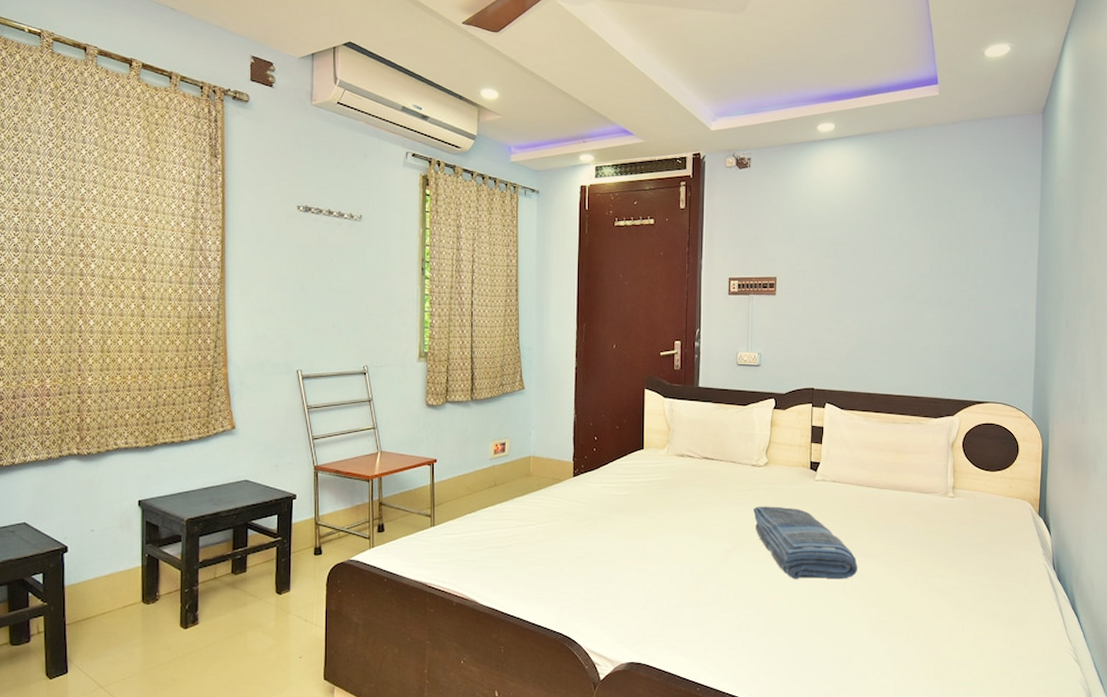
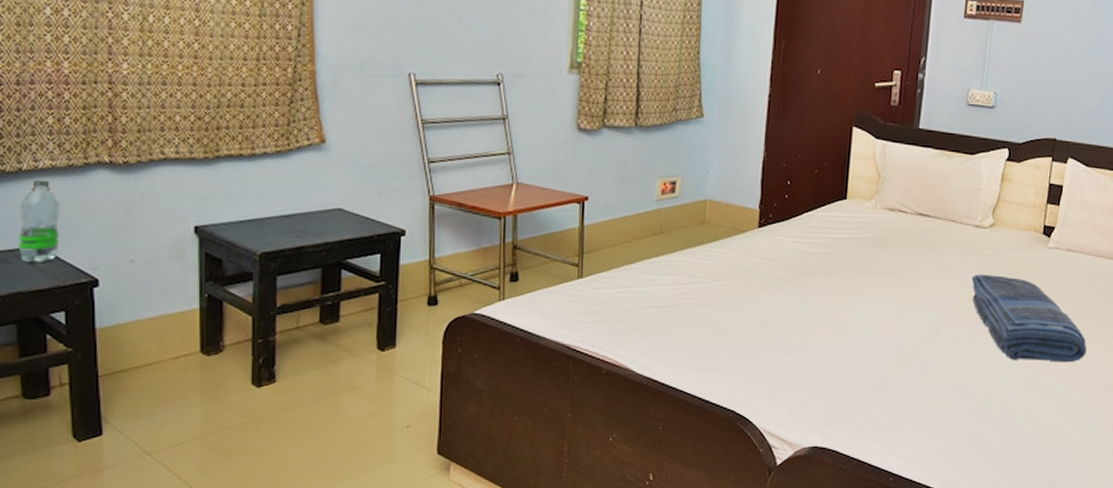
bottle: none [10,470,41,536] -> present [18,180,60,263]

